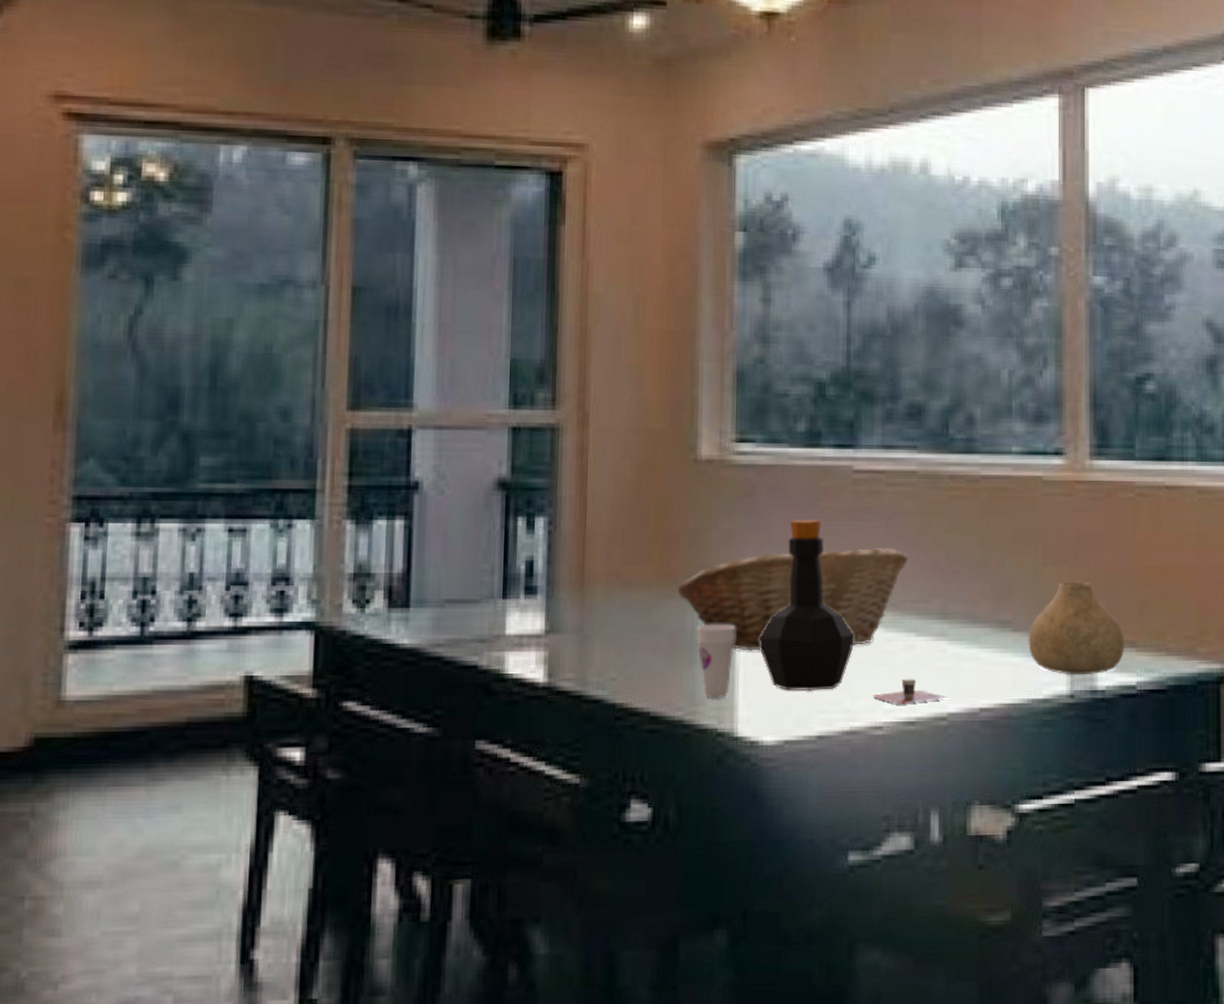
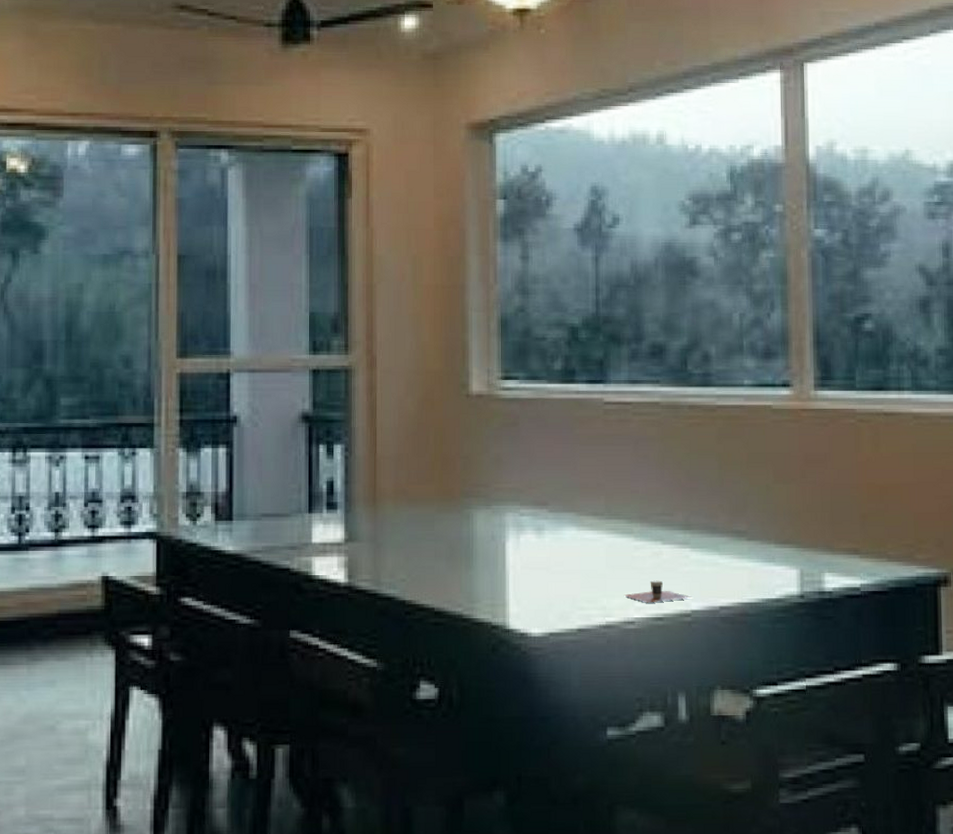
fruit basket: present [677,548,908,651] -> none [455,469,654,557]
cup: present [696,624,736,698] -> none [472,534,505,596]
bottle: present [760,519,853,692] -> none [527,444,607,591]
vase: present [1028,581,1125,675] -> none [762,497,849,579]

